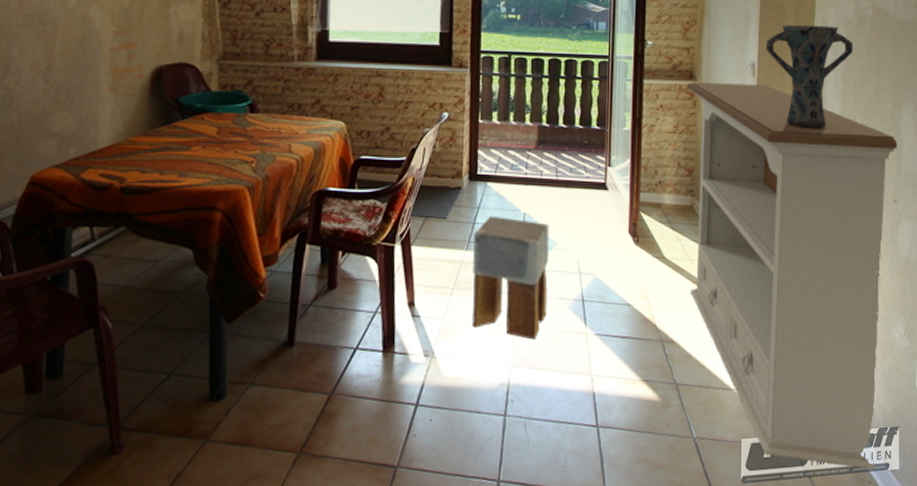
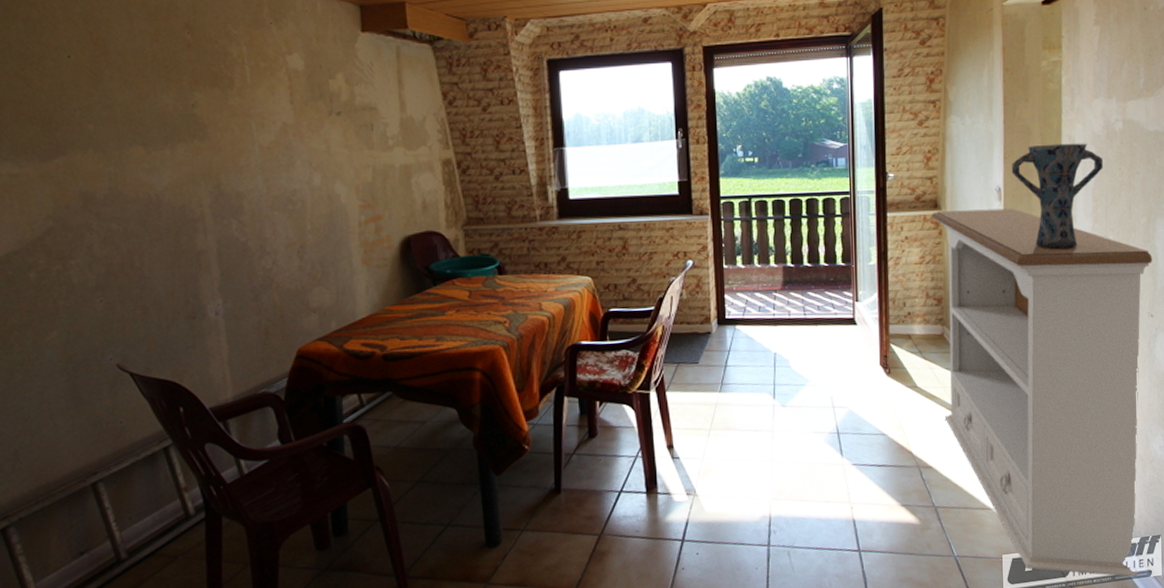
stool: present [472,216,549,340] -> none [726,357,803,473]

